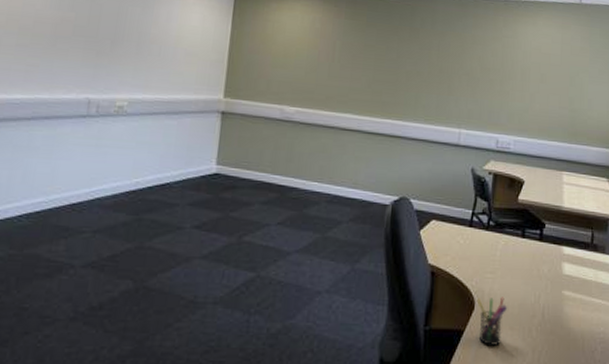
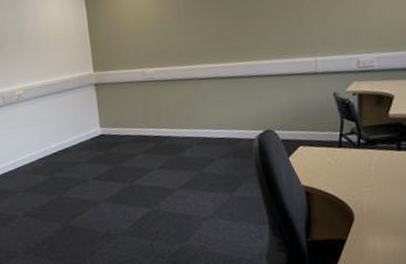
pen holder: present [476,297,508,345] -> none [355,207,390,251]

